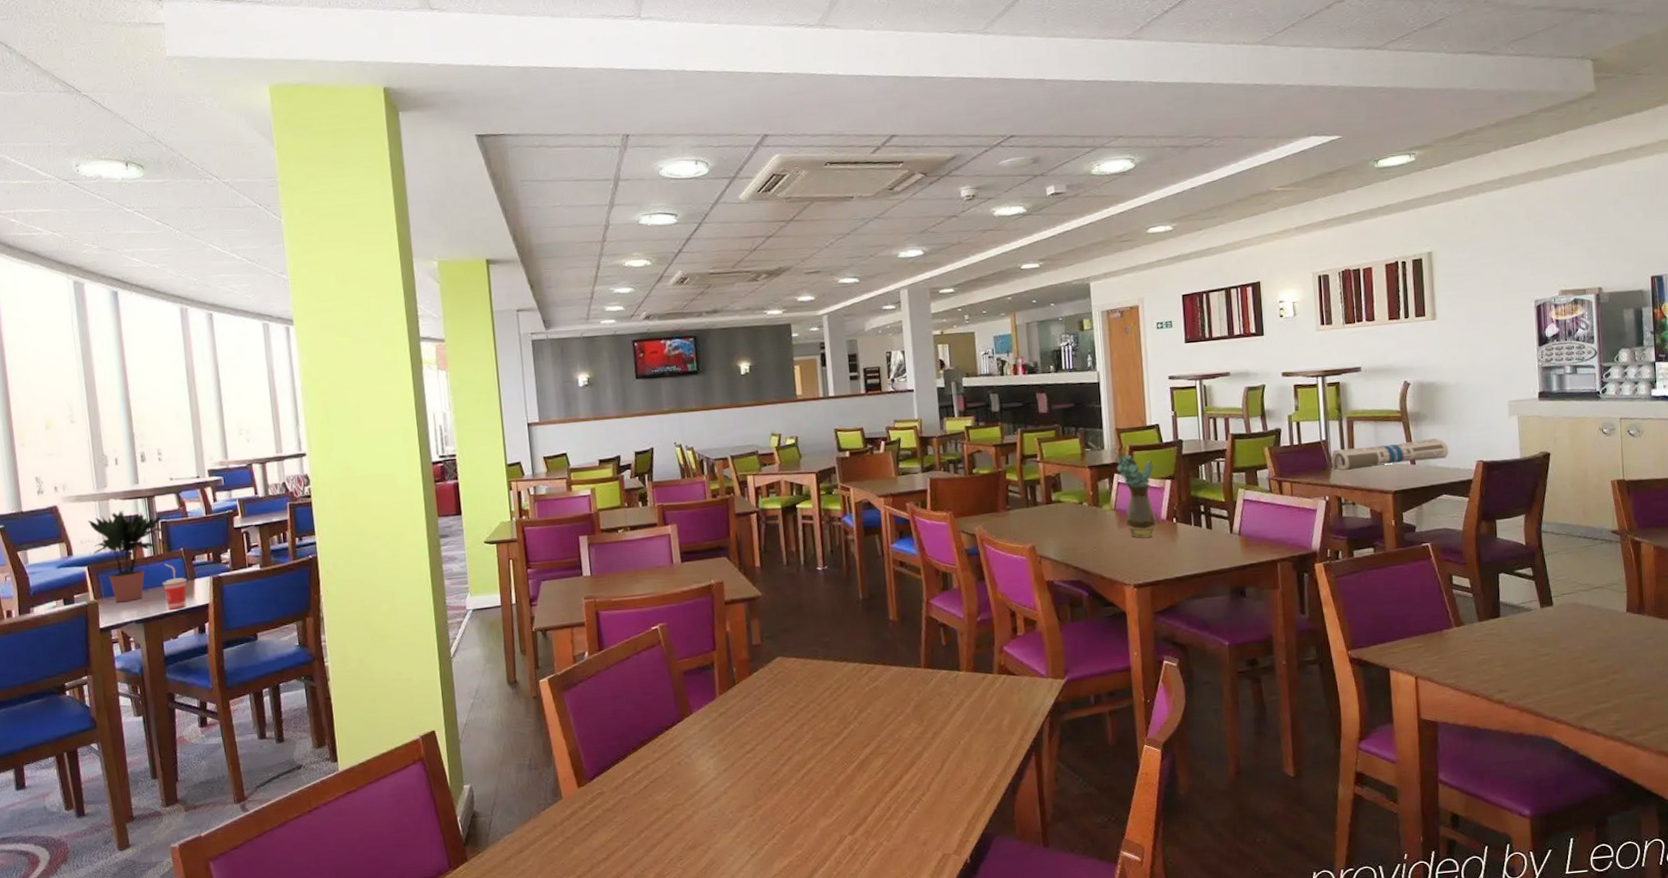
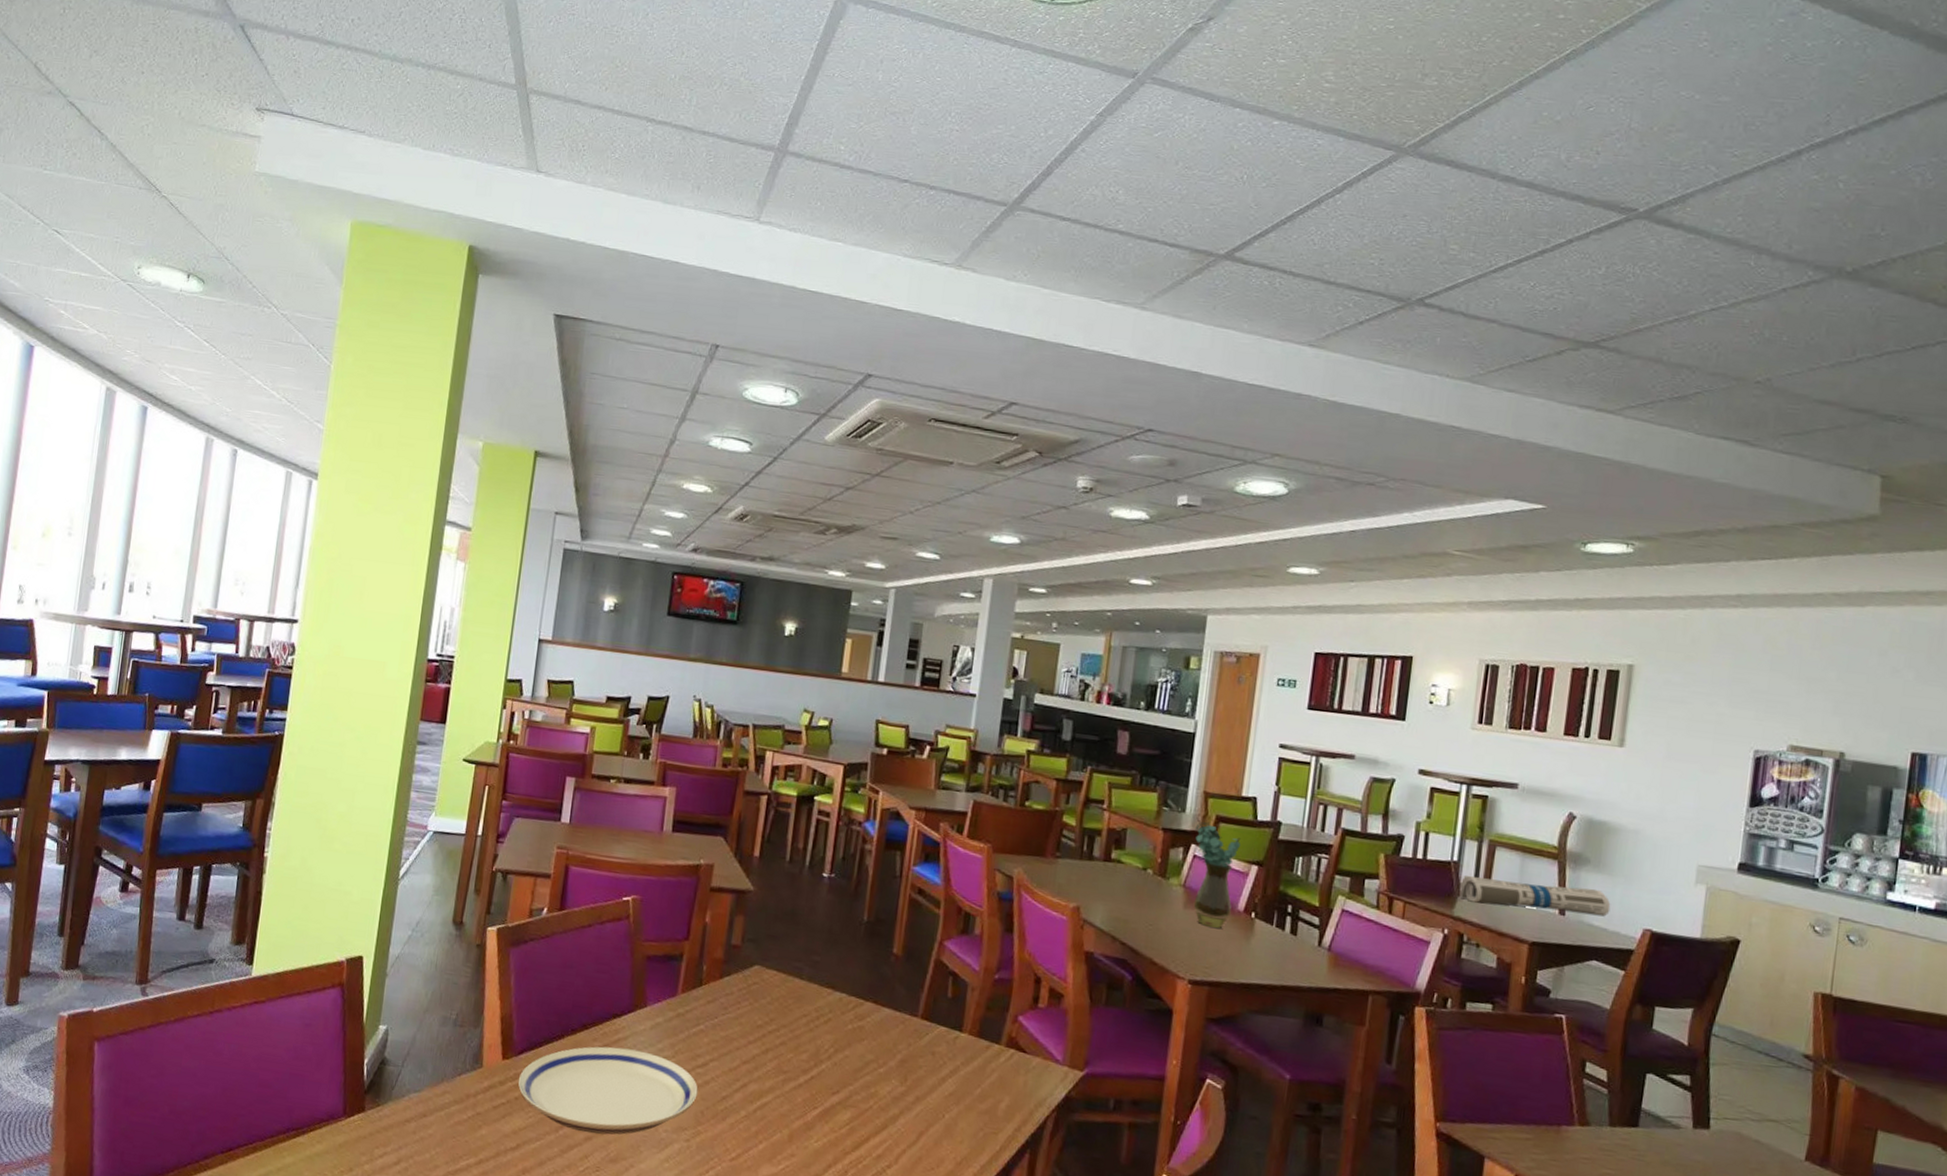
potted plant: present [88,510,164,603] -> none [58,638,135,739]
beverage cup: present [163,563,187,610] -> none [118,706,145,759]
plate: none [595,751,752,831] -> present [518,1046,698,1135]

